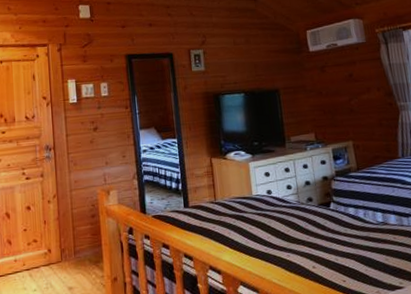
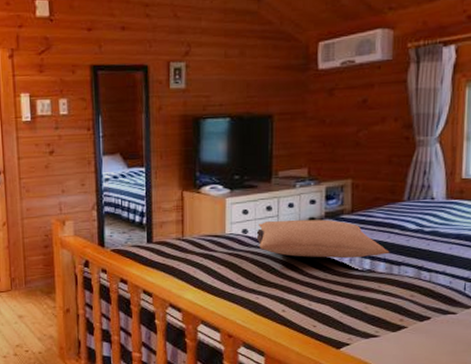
pillow: none [279,178,397,214] -> present [256,219,390,259]

